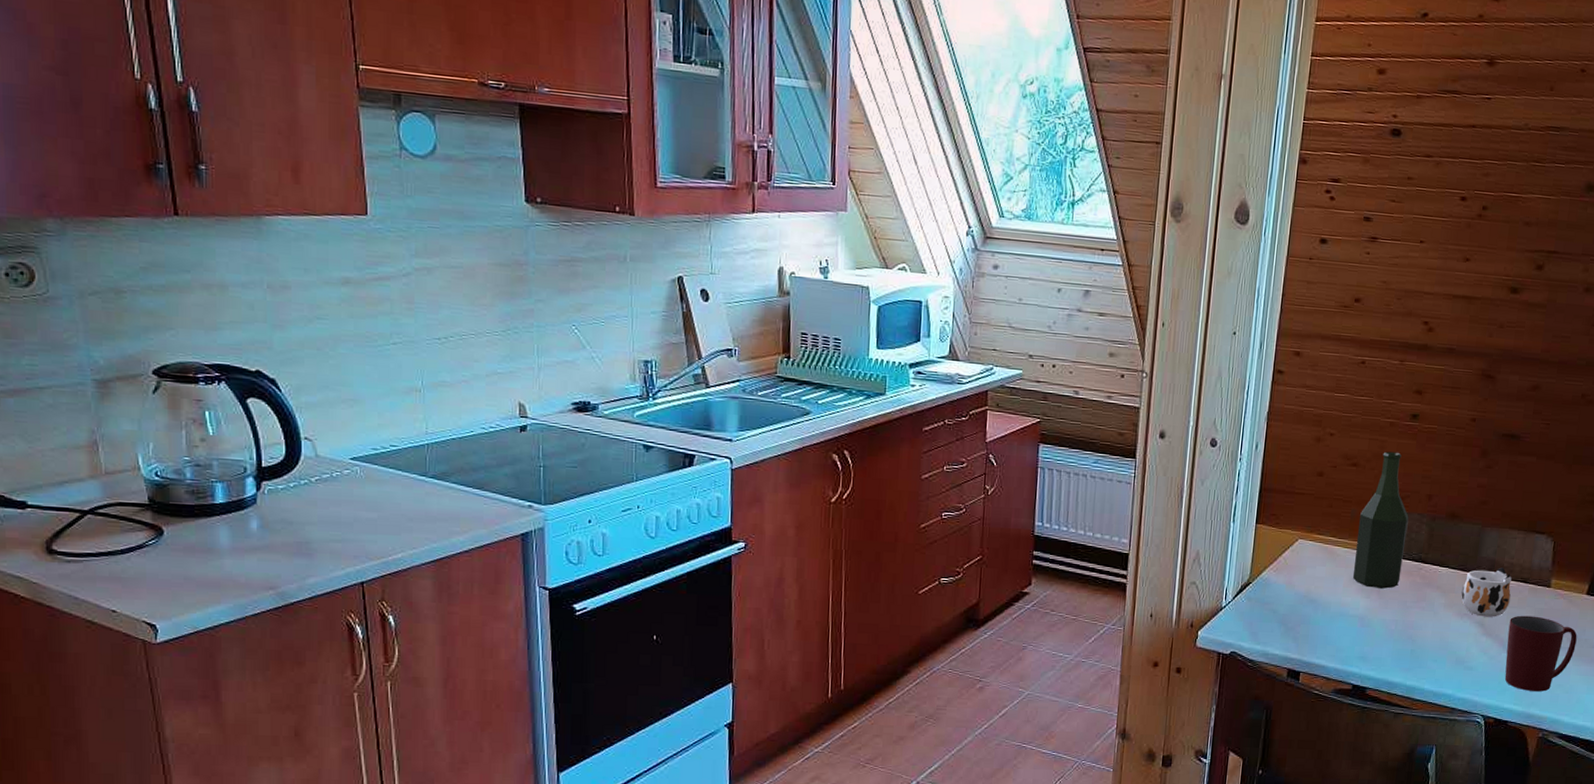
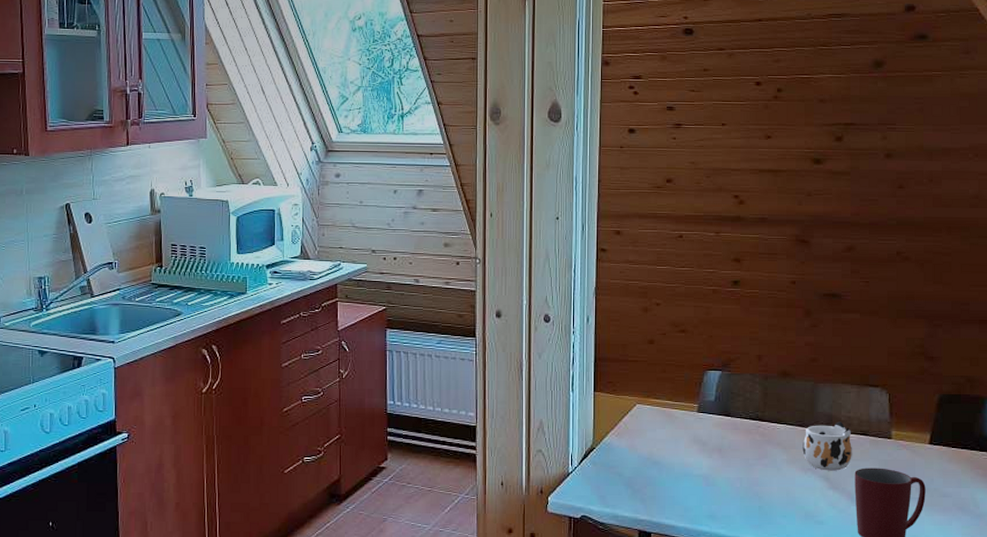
bottle: present [1352,451,1409,589] -> none [692,317,741,448]

